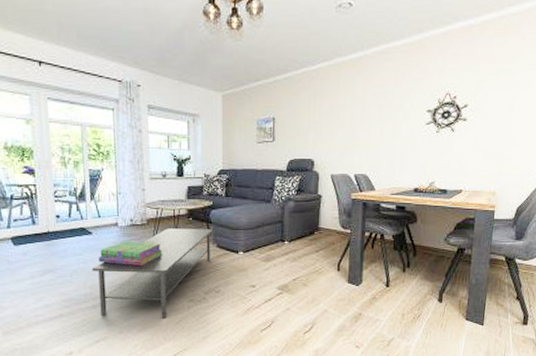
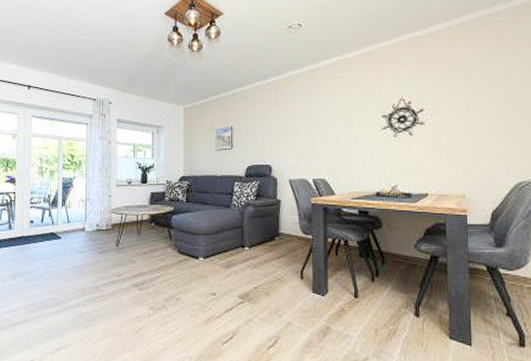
coffee table: present [92,228,213,318] -> none [58,233,174,327]
stack of books: present [98,240,163,265] -> none [64,245,126,270]

